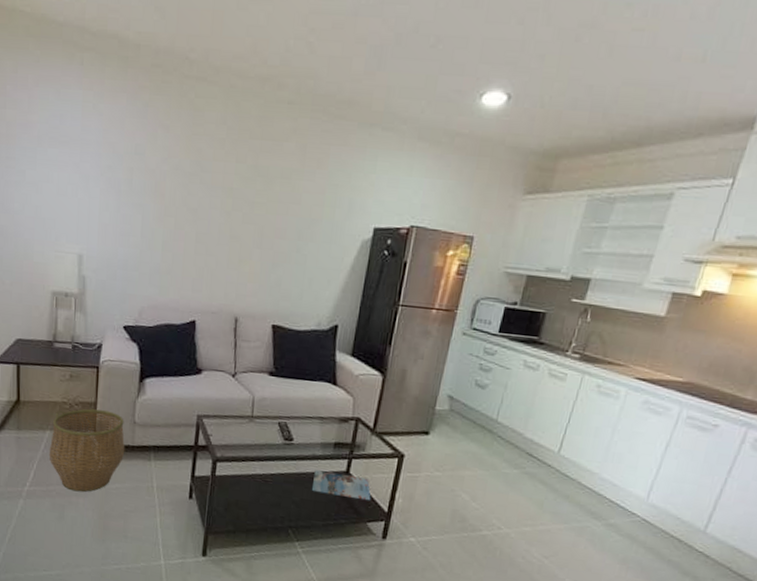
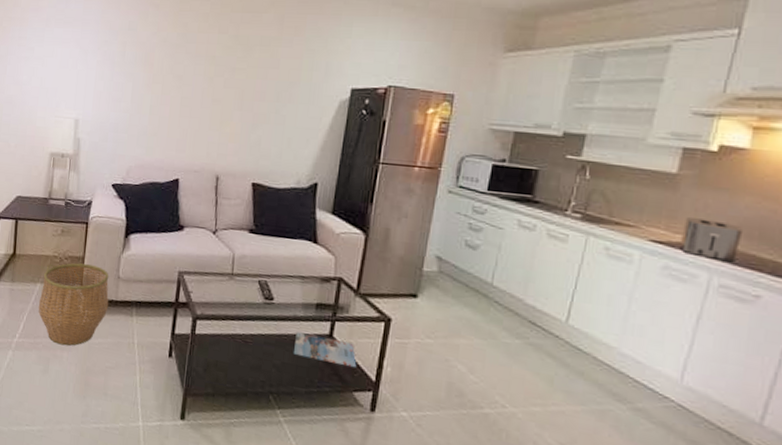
toaster: none [659,357,713,397] -> present [679,217,744,263]

